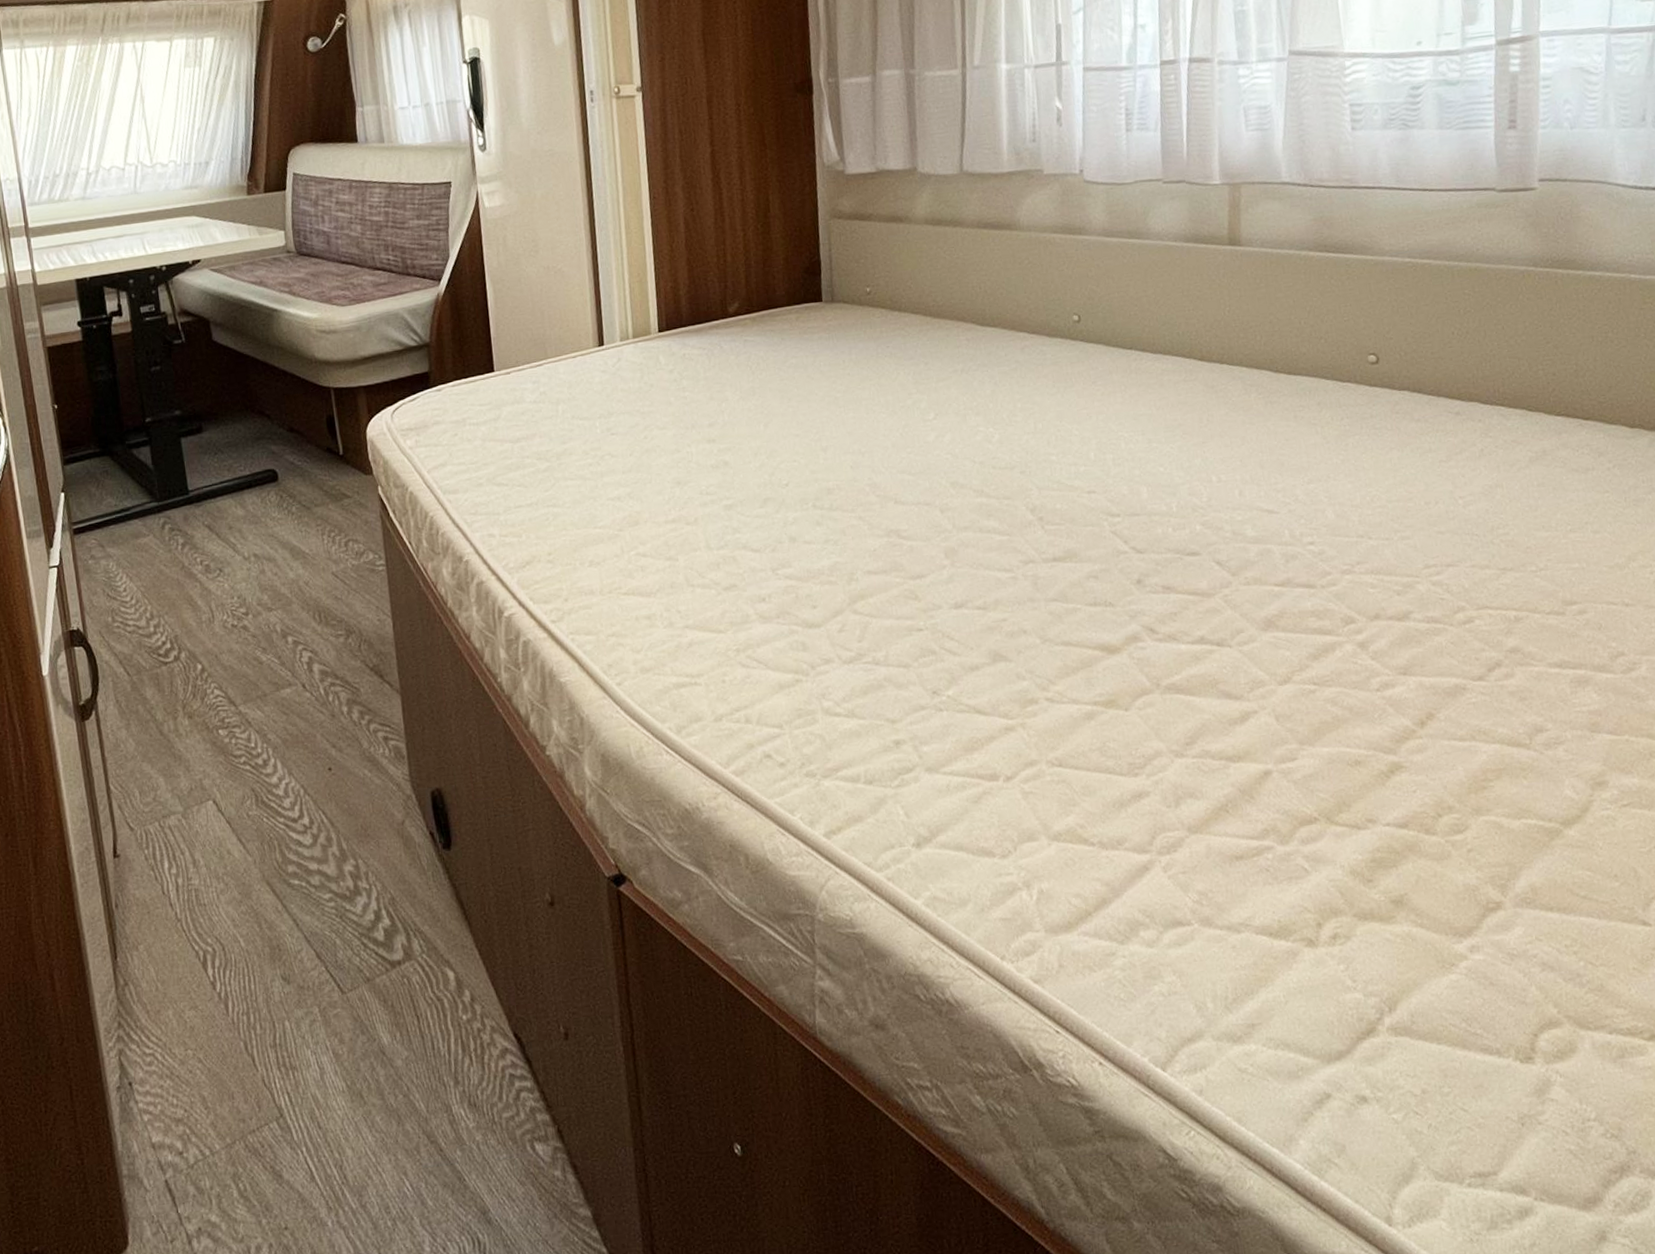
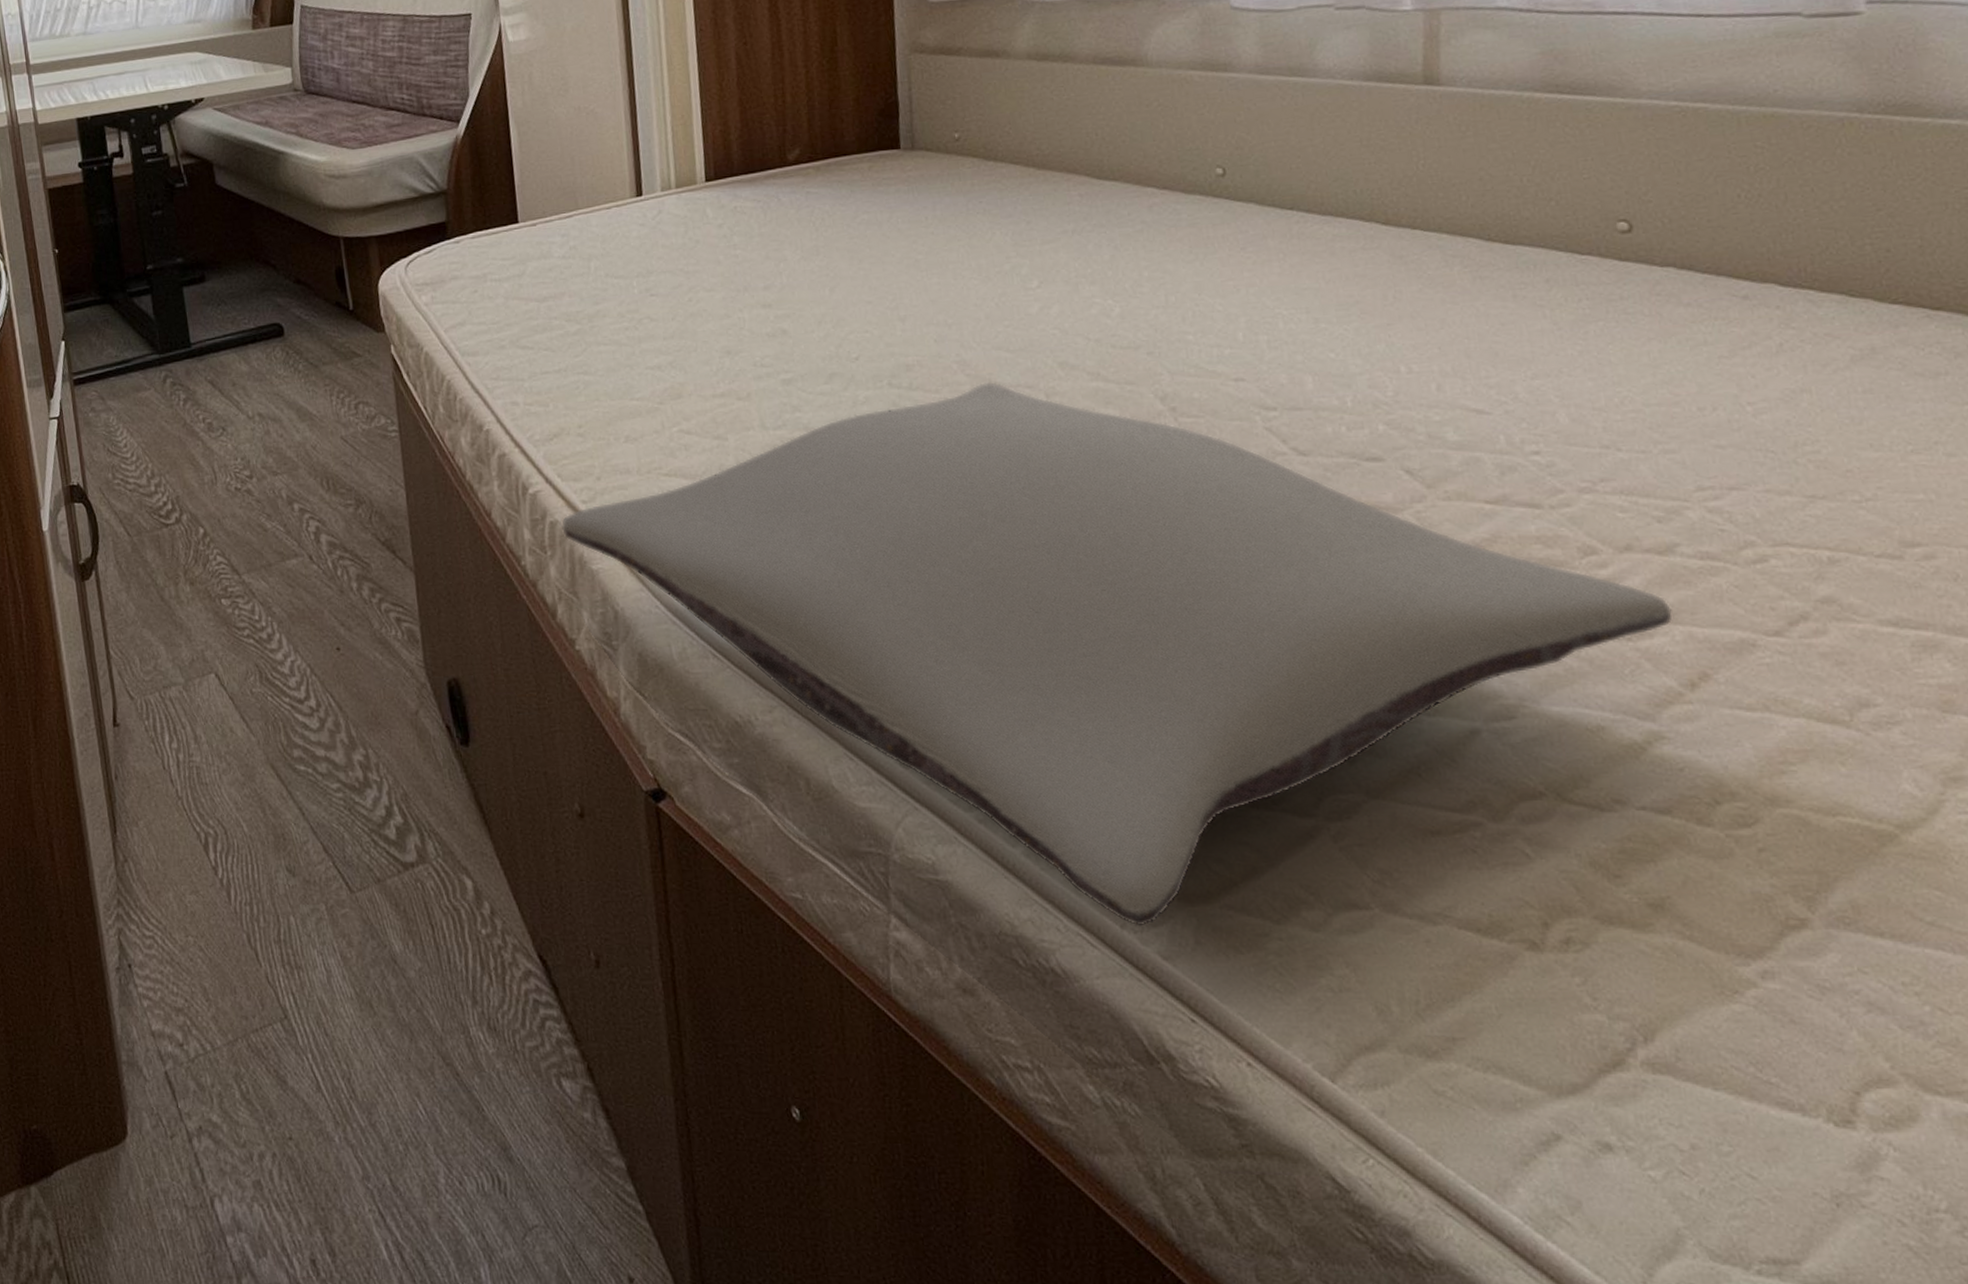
pillow: none [533,501,1408,957] -> present [561,382,1672,927]

